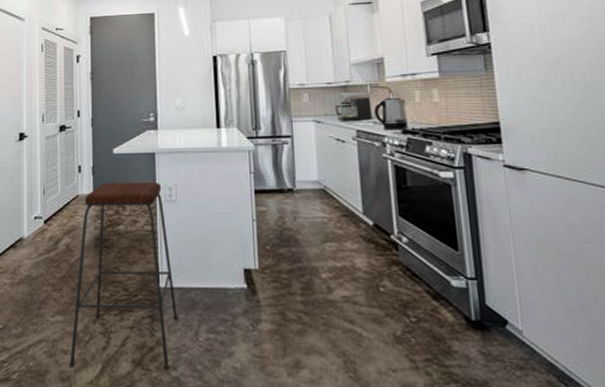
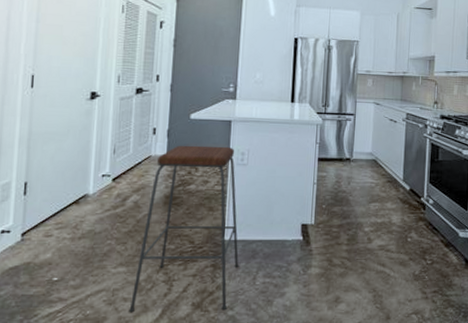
coffee maker: present [335,91,372,122] -> none [392,81,421,106]
kettle: present [374,97,409,131] -> none [422,88,446,116]

